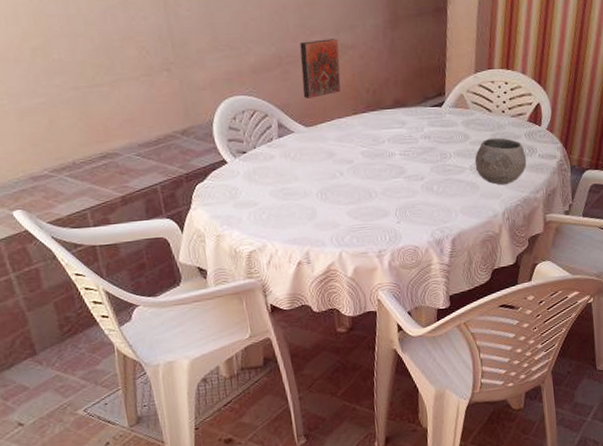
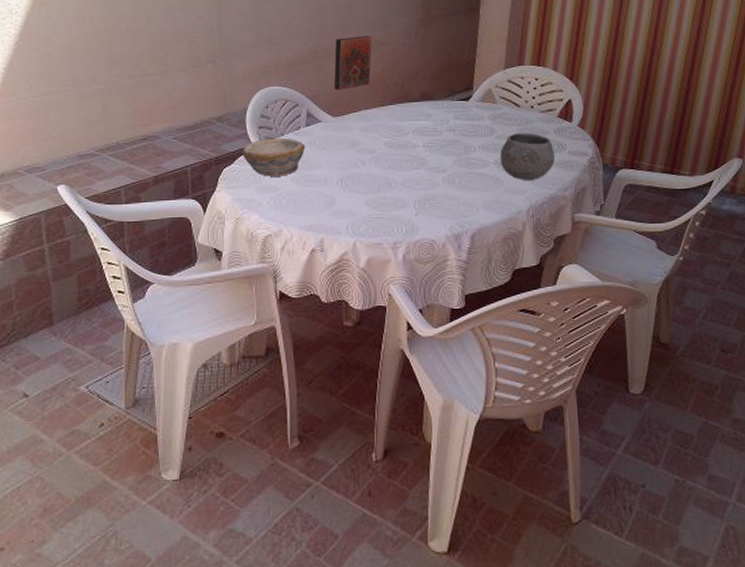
bowl: none [214,151,281,192] -> present [242,138,306,177]

